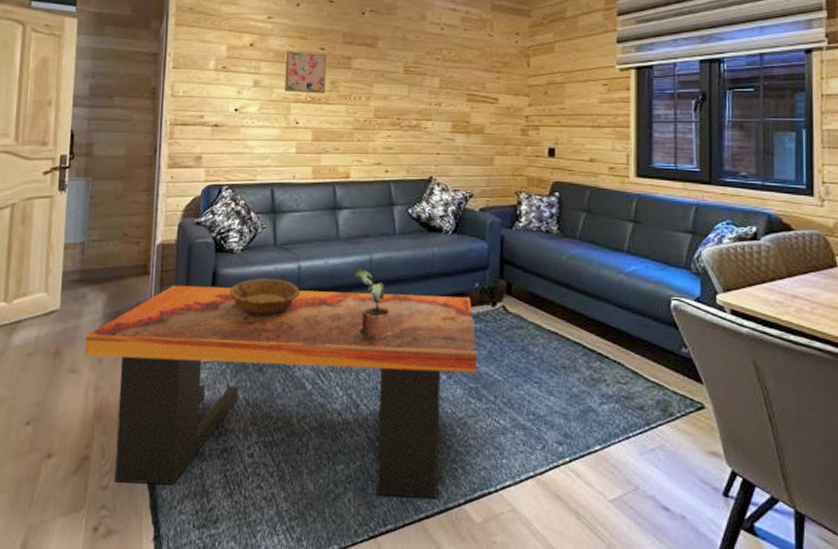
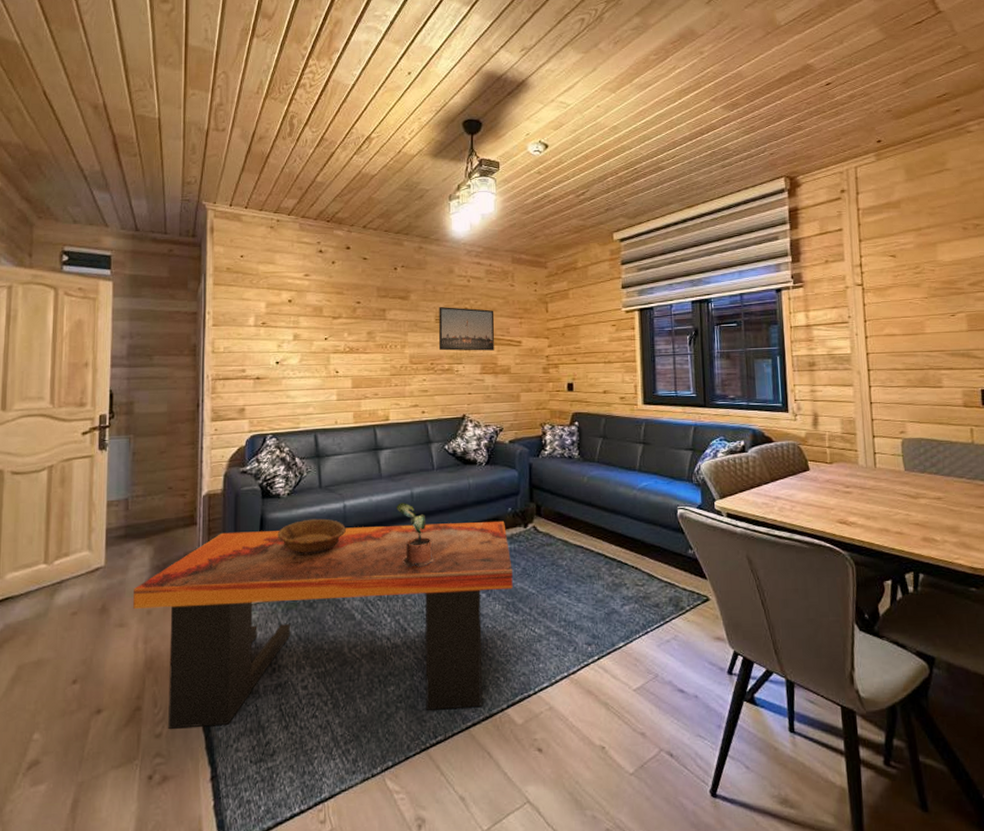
wall art: present [285,50,327,94] -> none [324,305,363,345]
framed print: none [406,56,469,107] -> present [438,306,495,351]

